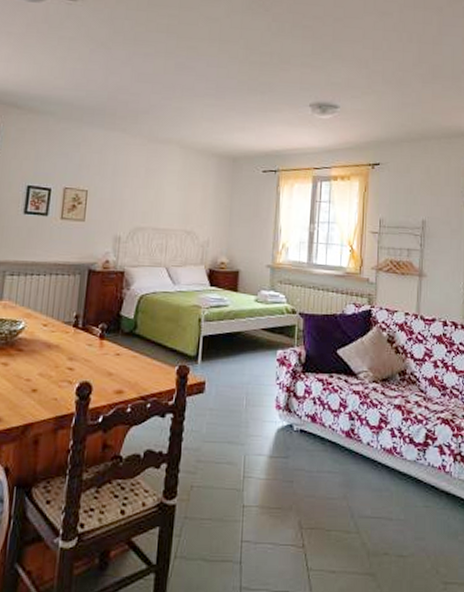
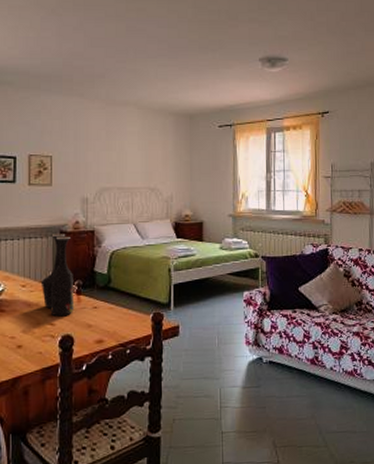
vase: none [63,272,99,362] -> present [42,234,75,317]

